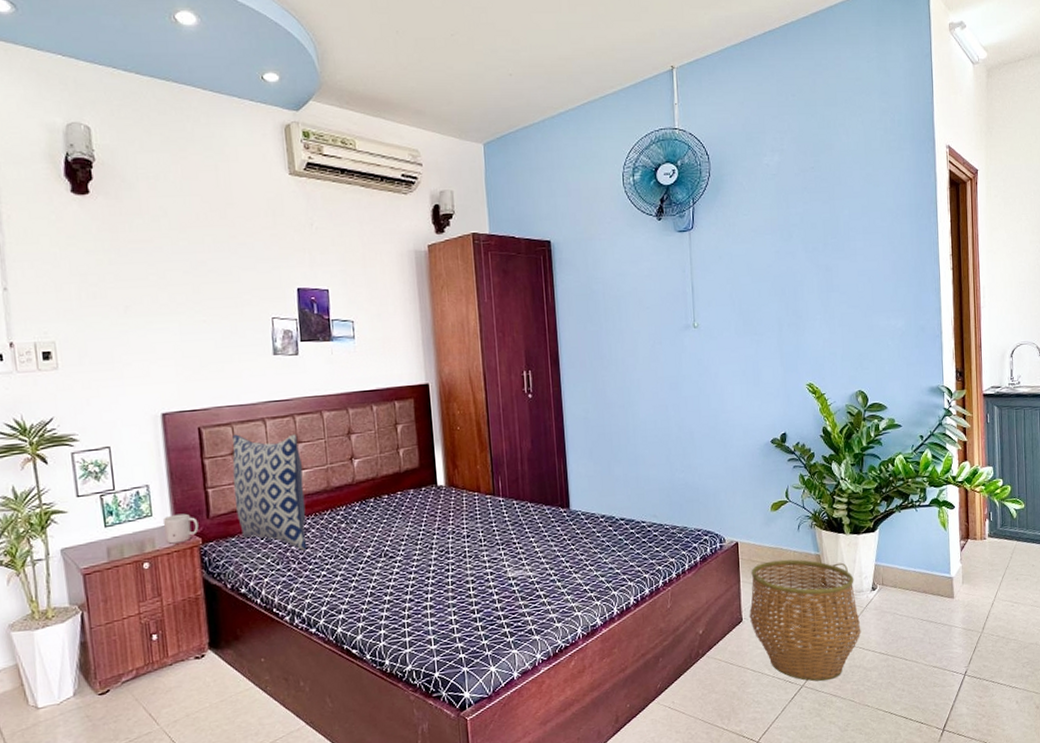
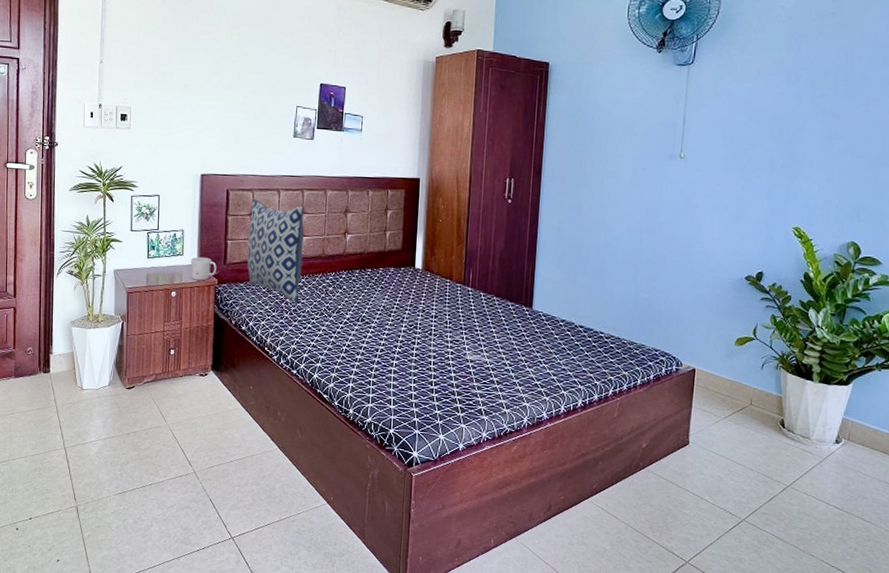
basket: present [749,559,861,681] -> none [696,393,817,521]

